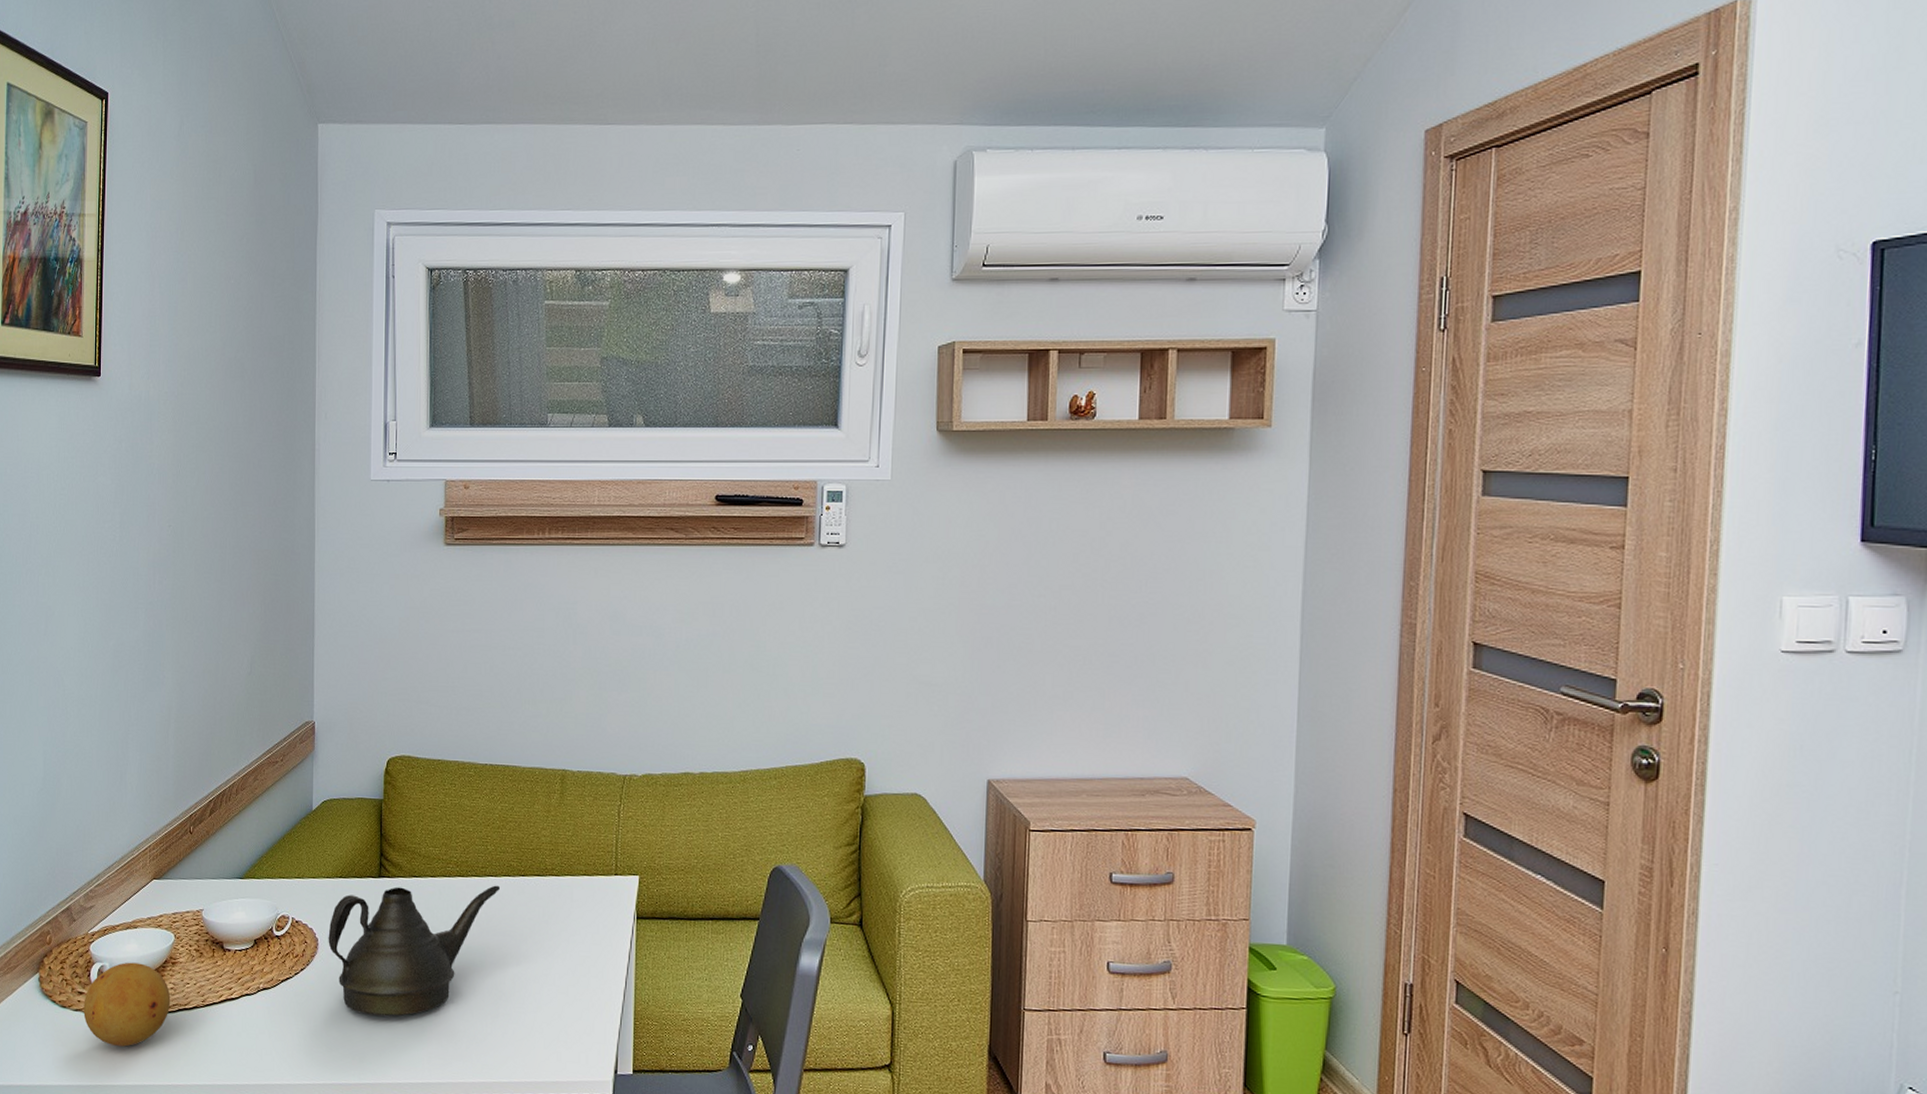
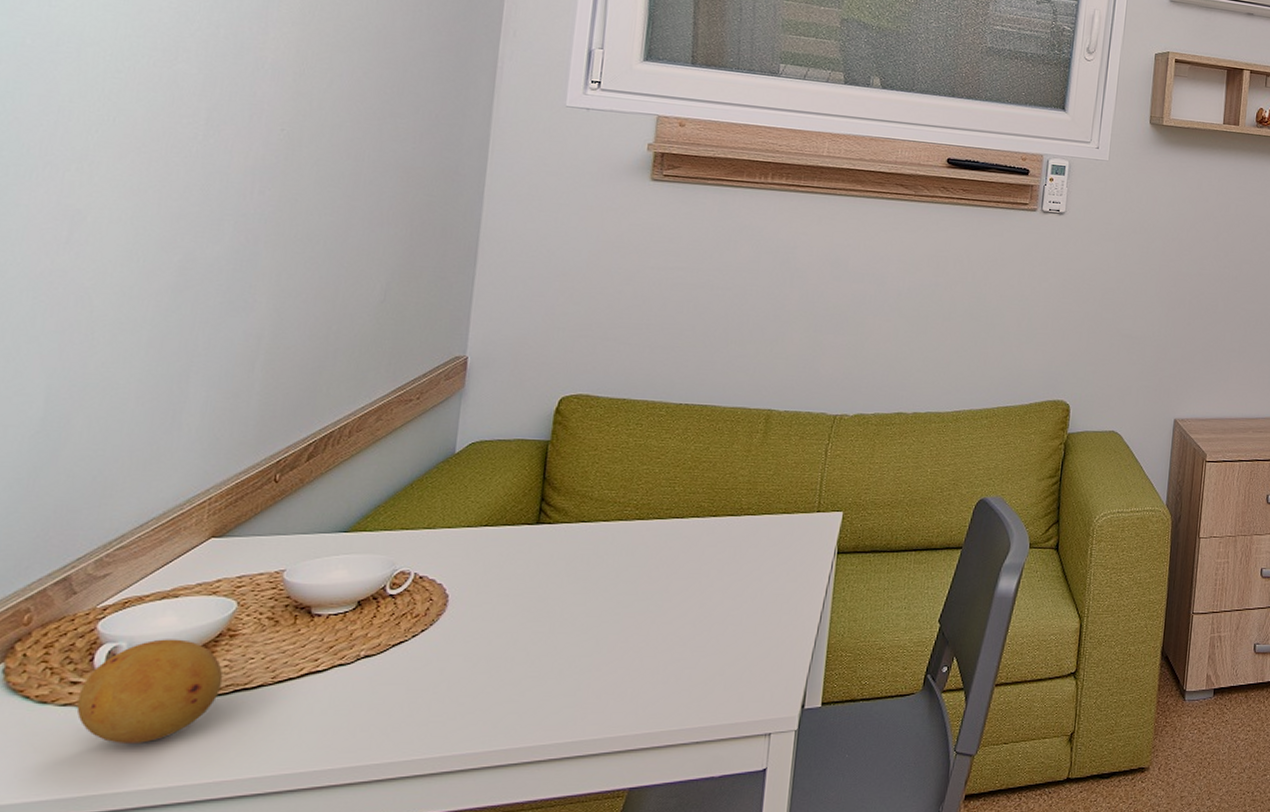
teapot: present [328,885,501,1017] -> none [462,527,687,674]

